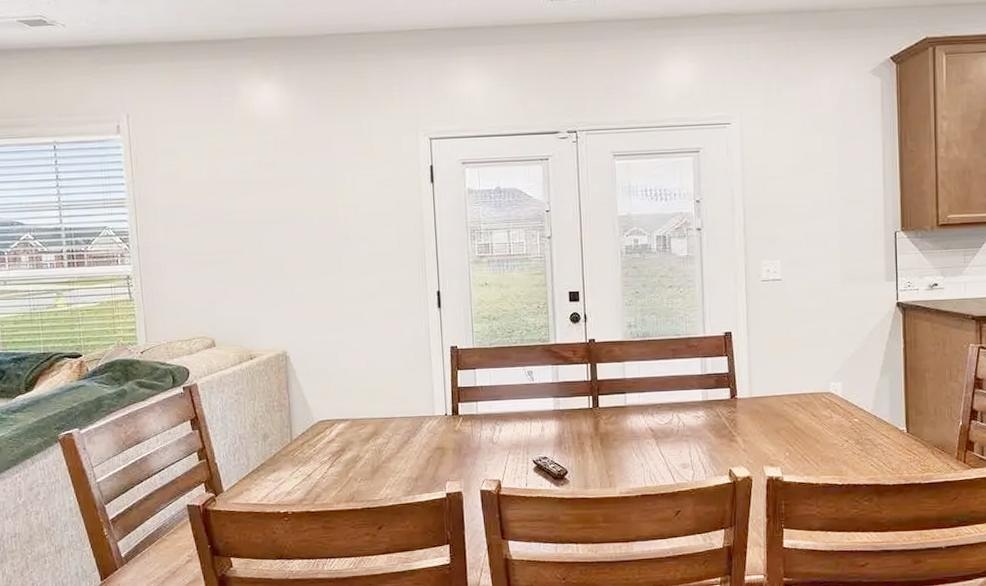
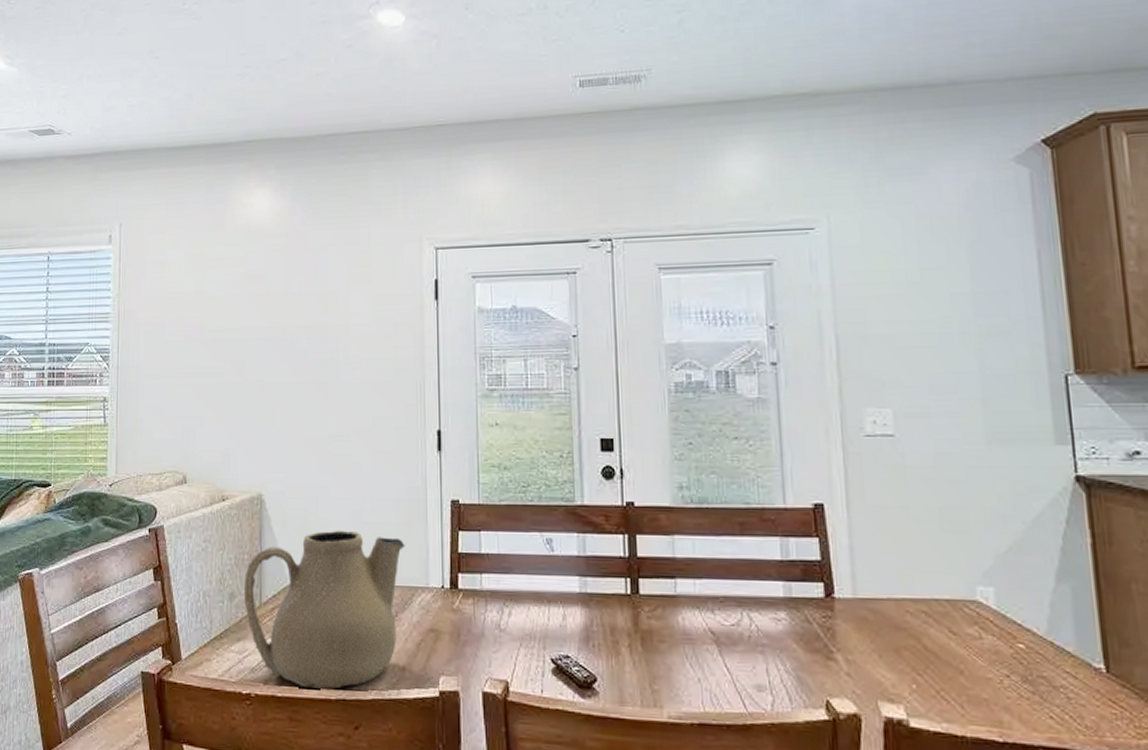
teapot: none [275,376,414,503] -> present [244,530,405,691]

